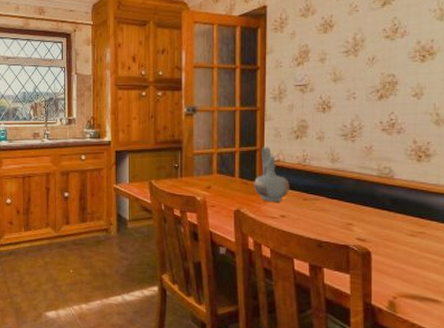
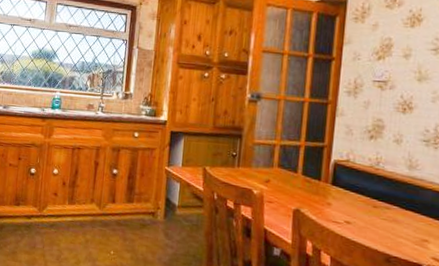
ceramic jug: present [254,146,290,202] -> none [318,143,359,206]

